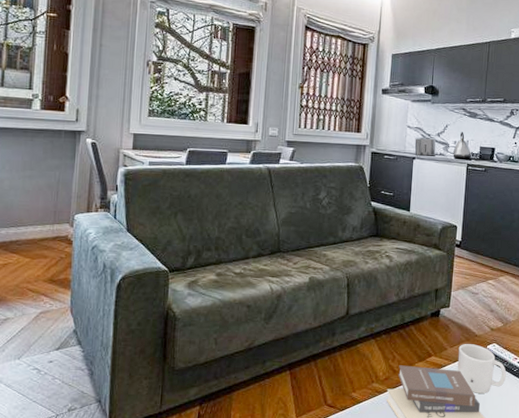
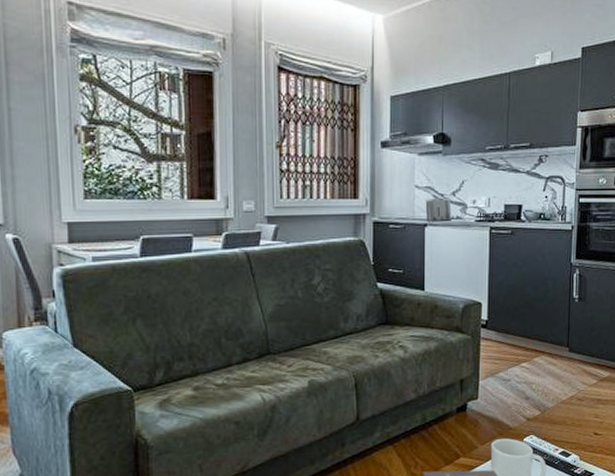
kettle: present [453,131,471,160] -> none [472,187,494,222]

